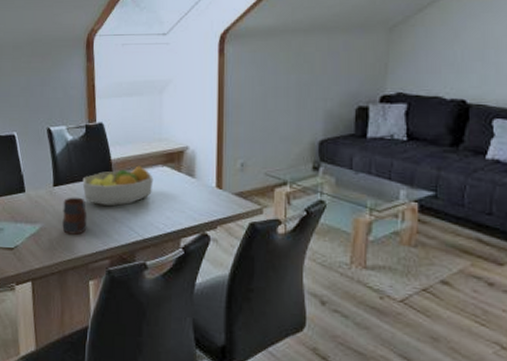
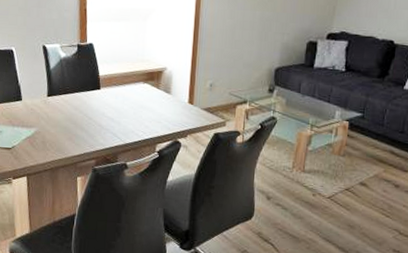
mug: present [62,197,88,235] -> none [55,106,77,138]
fruit bowl: present [82,165,154,206] -> none [73,82,136,115]

